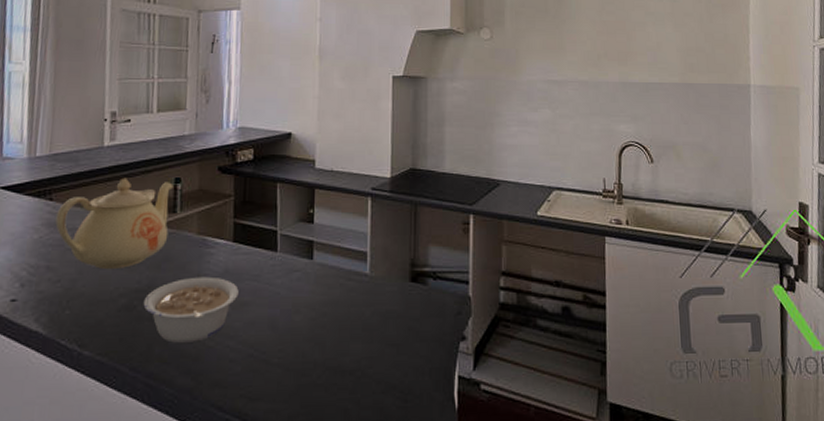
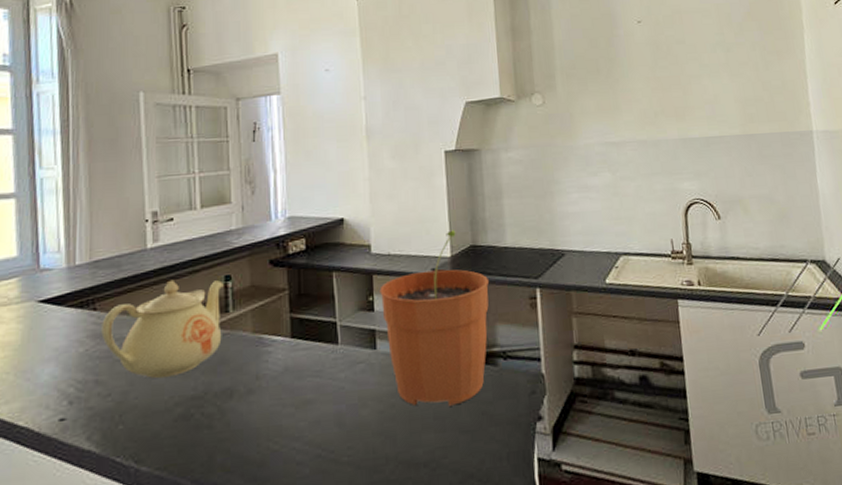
legume: present [143,276,239,343] -> none [201,376,301,450]
plant pot: none [320,152,426,319] -> present [379,230,490,406]

